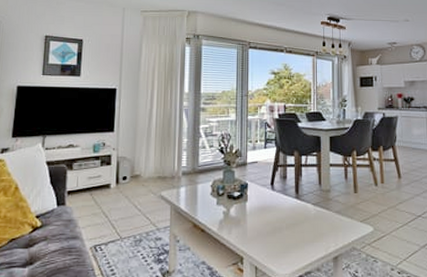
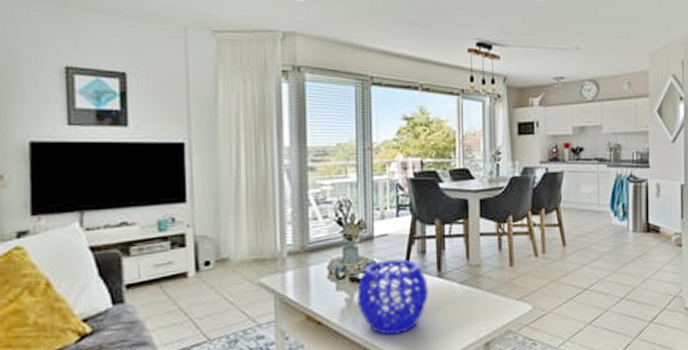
decorative bowl: none [232,182,289,245] -> present [357,259,430,336]

